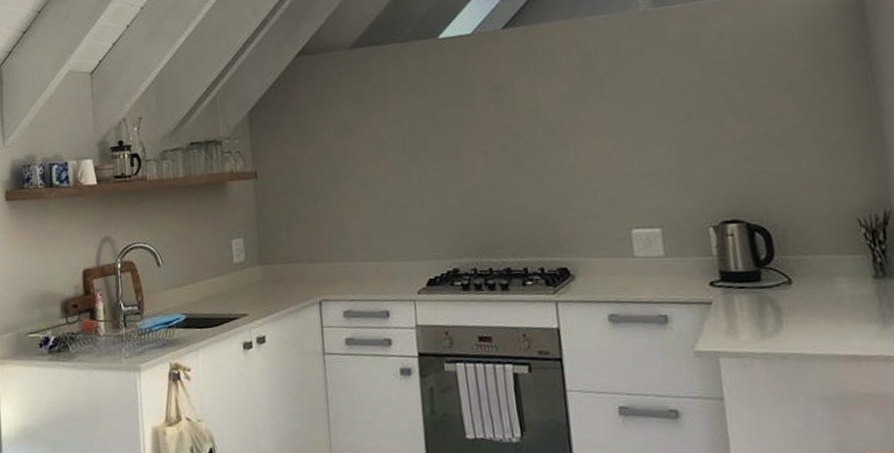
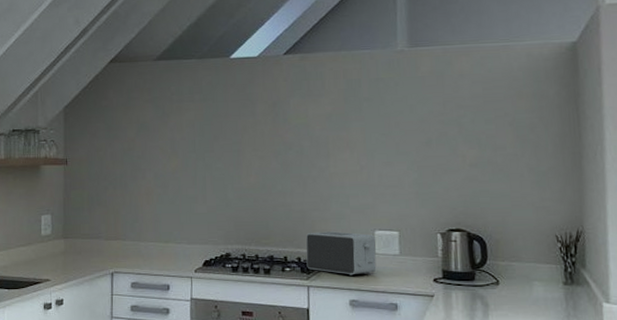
toaster: none [548,233,638,285] -> present [306,231,377,275]

